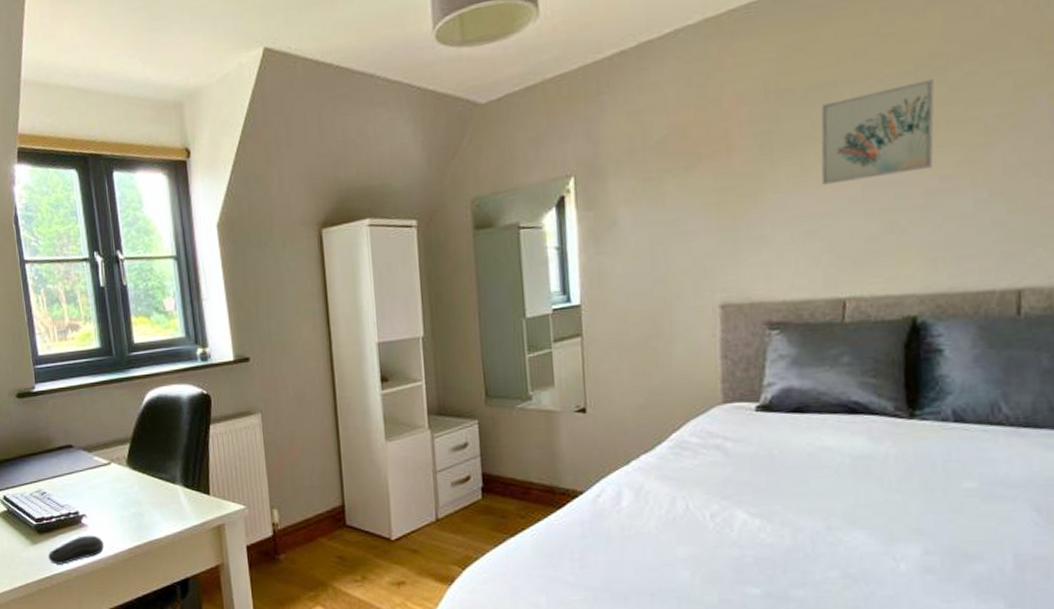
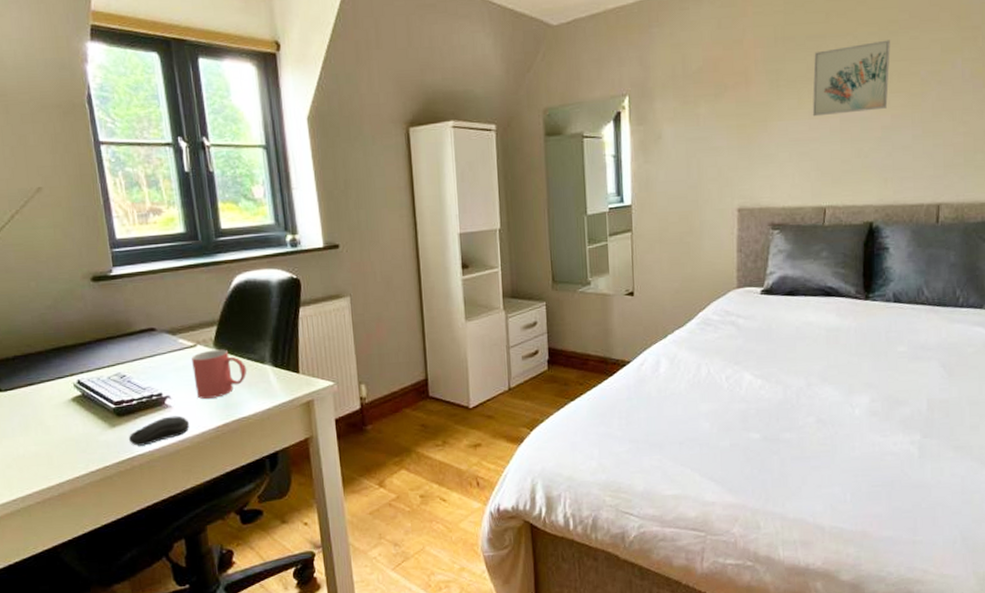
mug: none [106,467,159,519] -> present [192,349,247,399]

